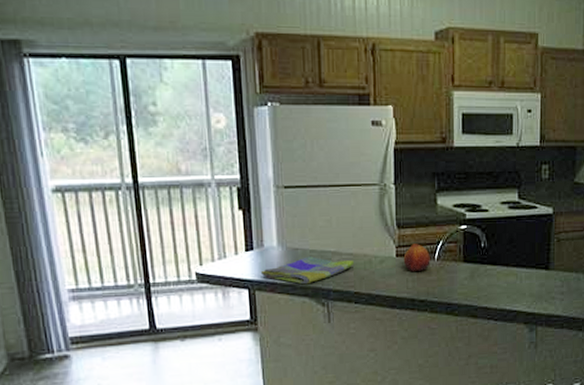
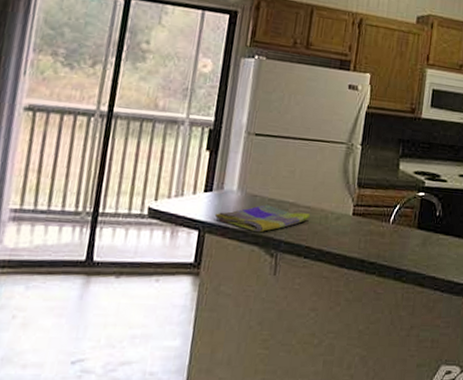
fruit: present [403,244,430,271] -> none [359,204,386,233]

